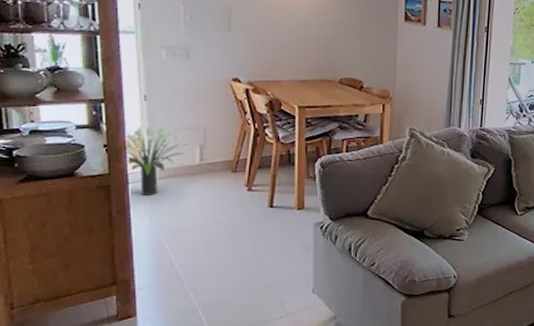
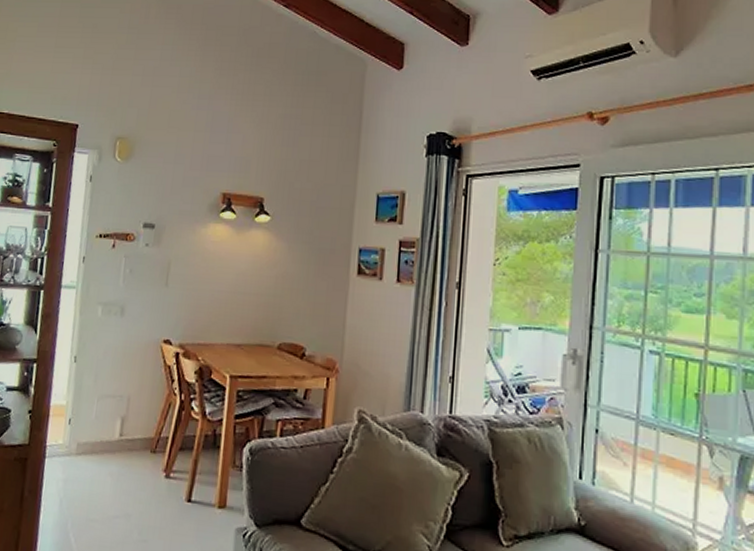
potted plant: present [124,126,189,195] -> none [46,391,111,474]

